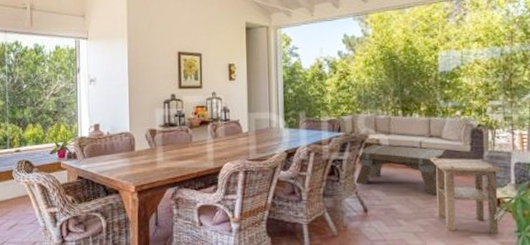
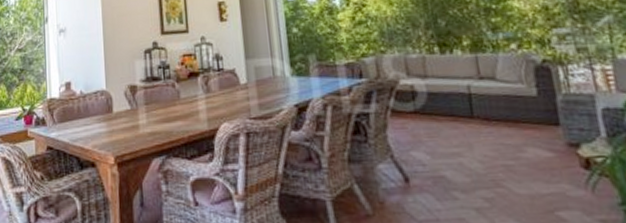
coffee table: present [355,144,446,195] -> none [388,91,509,156]
side table: present [429,157,505,234] -> none [483,104,595,208]

